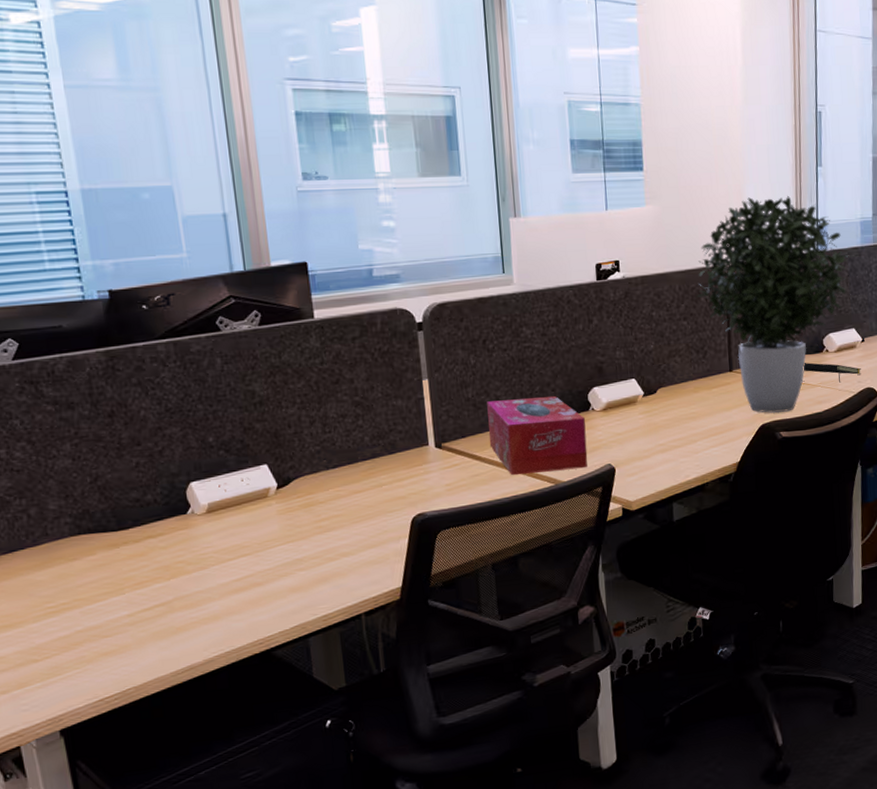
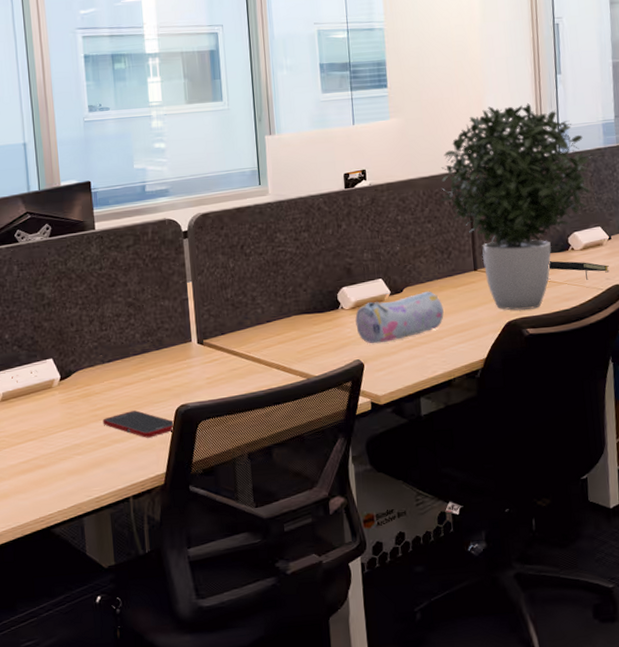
cell phone: none [328,521,411,550] -> present [102,410,174,438]
tissue box: present [487,395,588,476] -> none [244,295,338,370]
pencil case: none [607,392,698,448] -> present [355,291,444,344]

